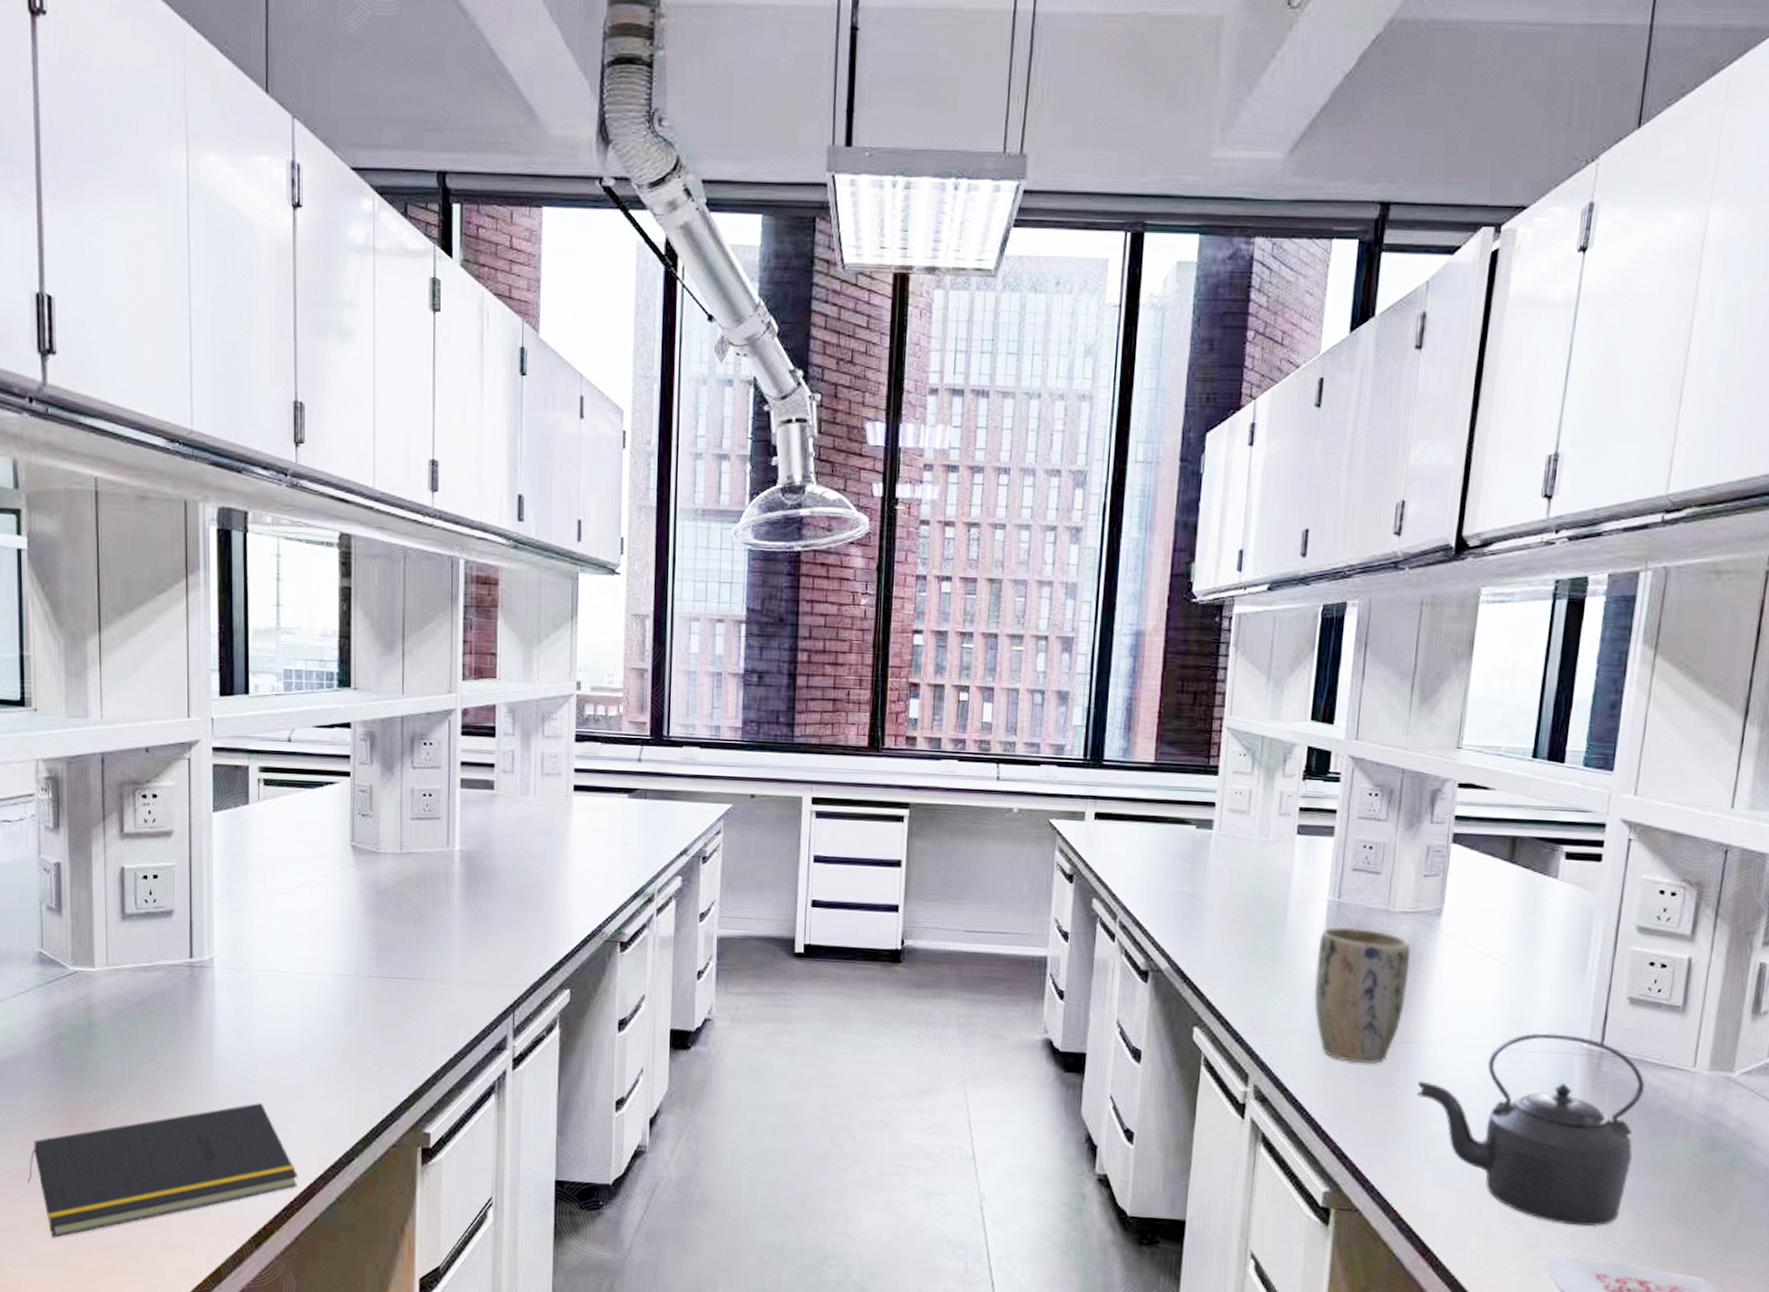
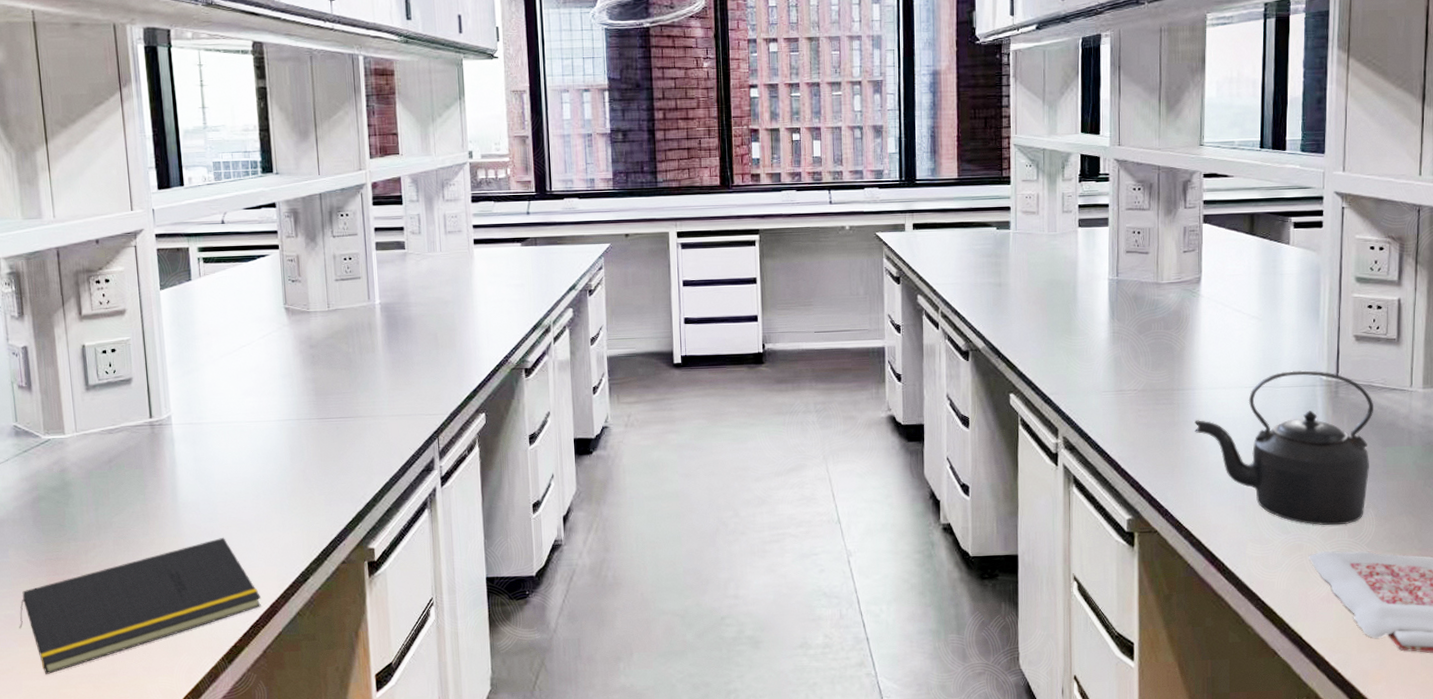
plant pot: present [1313,926,1410,1064] -> none [1104,299,1179,410]

